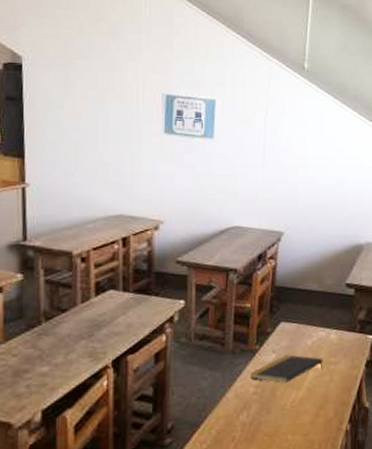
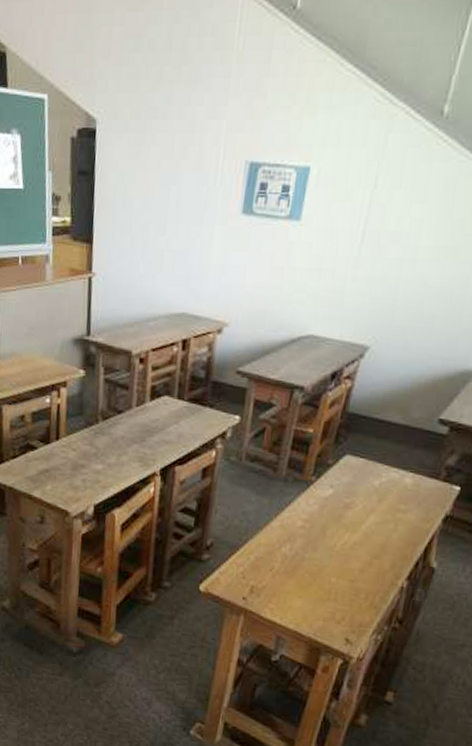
notepad: present [251,354,323,383] -> none [300,492,390,523]

